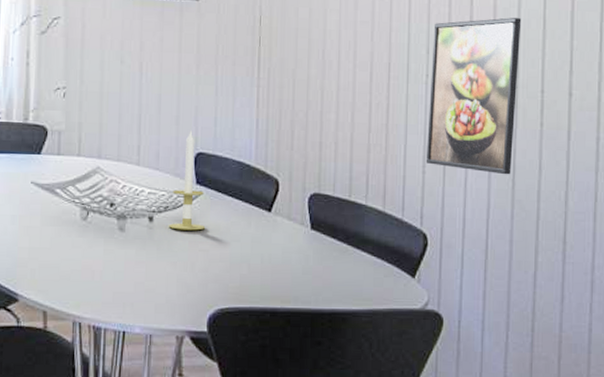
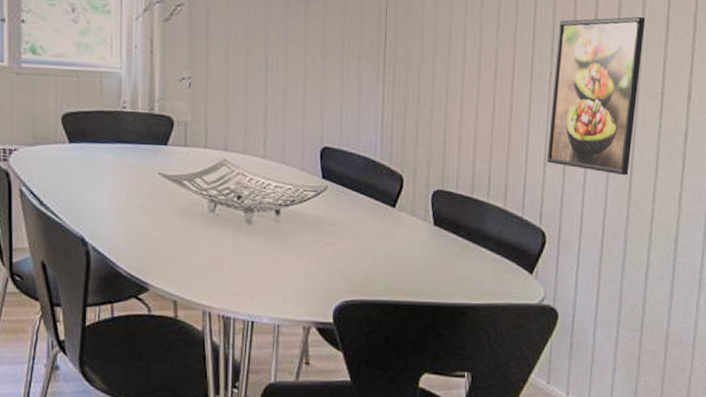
candle: present [169,130,206,231] -> none [296,124,332,225]

